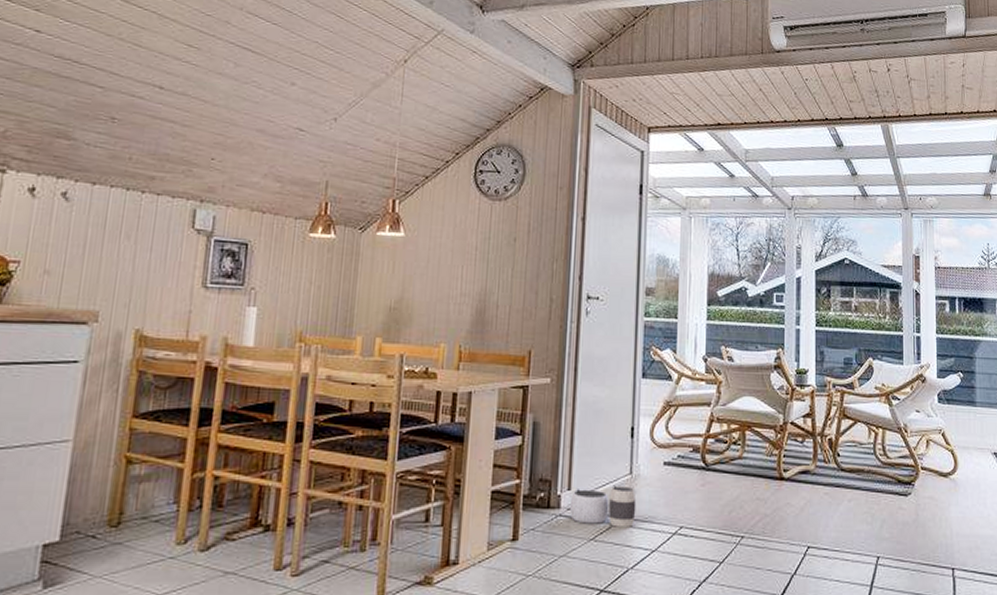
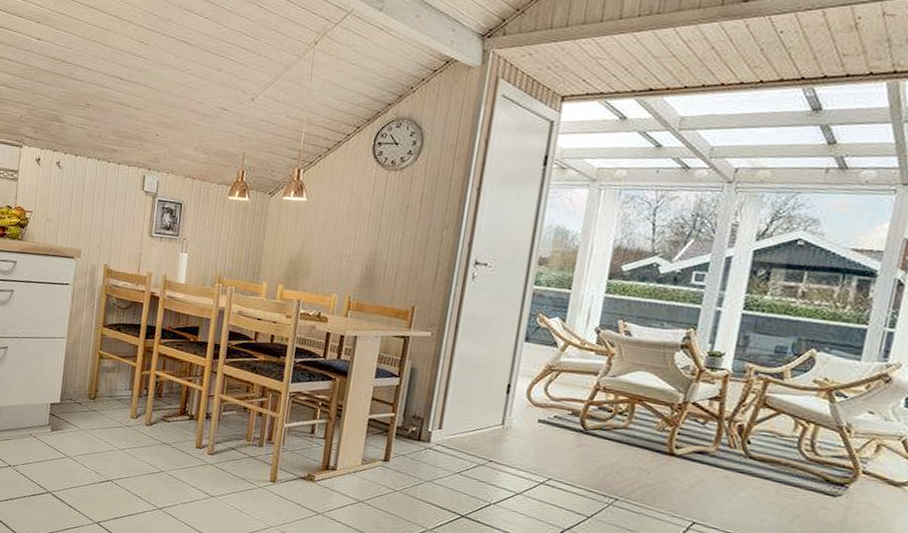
waste basket: present [569,485,637,527] -> none [438,429,506,470]

